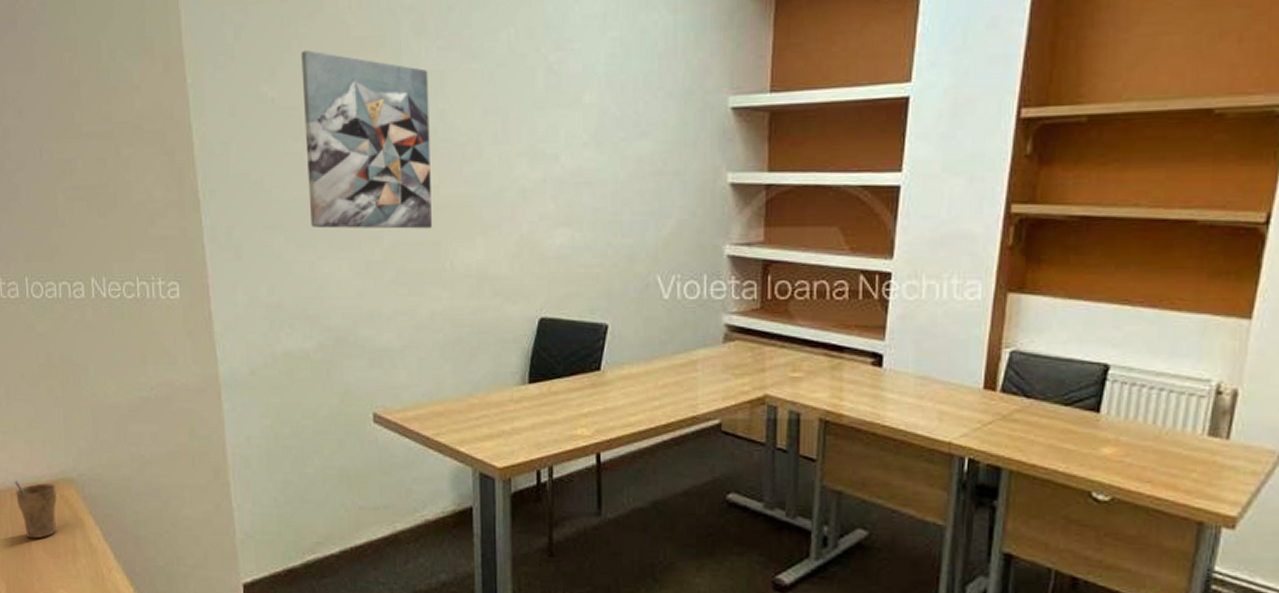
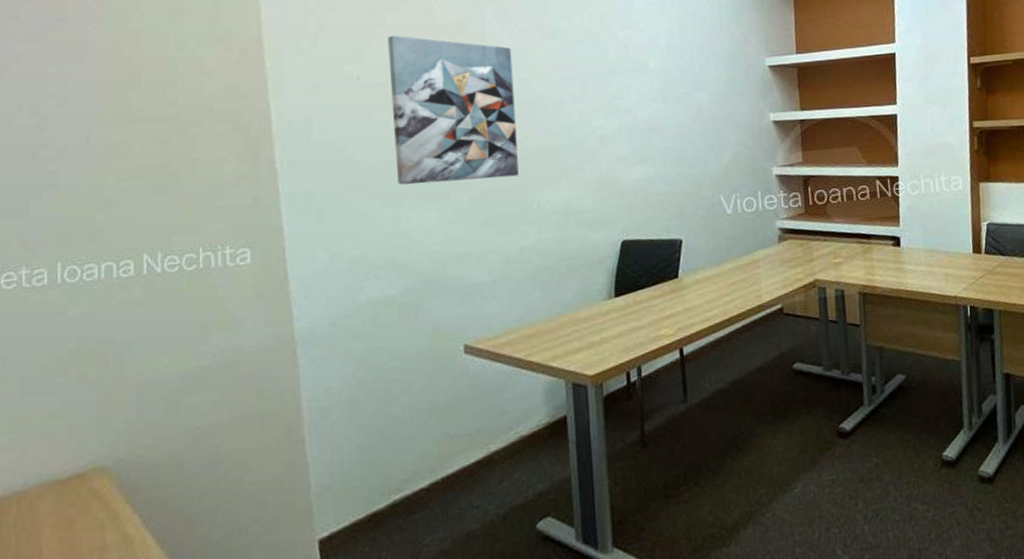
cup: present [15,481,57,539] -> none [25,477,82,545]

